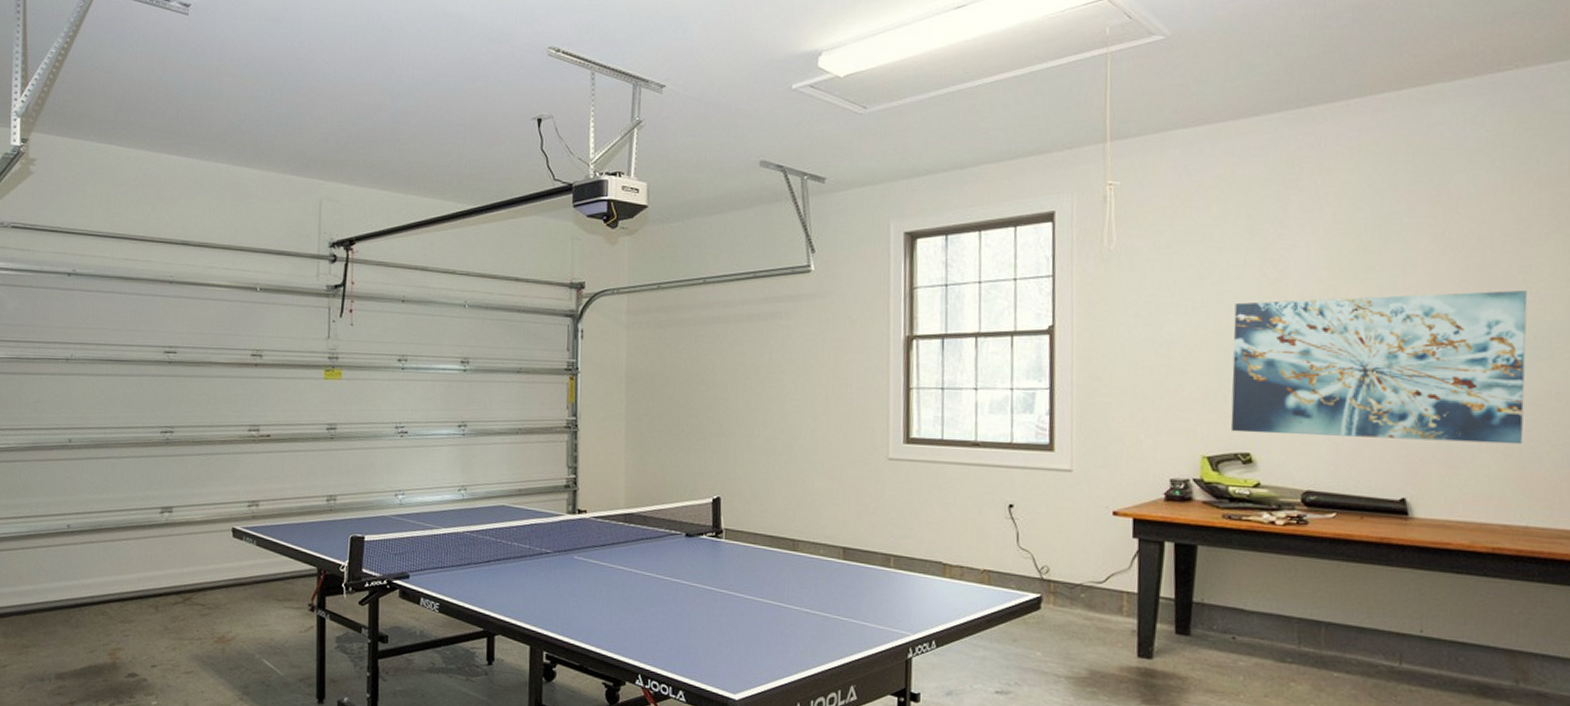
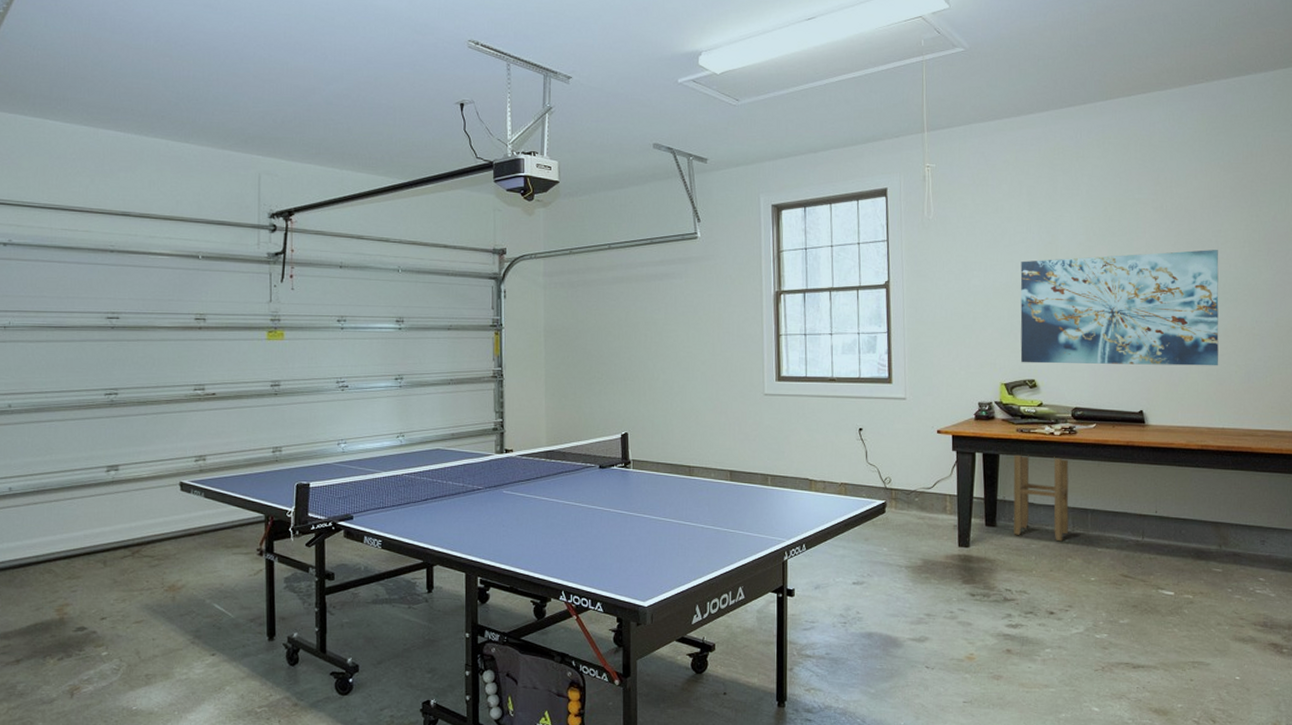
stool: none [1214,547,1296,661] -> present [1013,454,1069,542]

